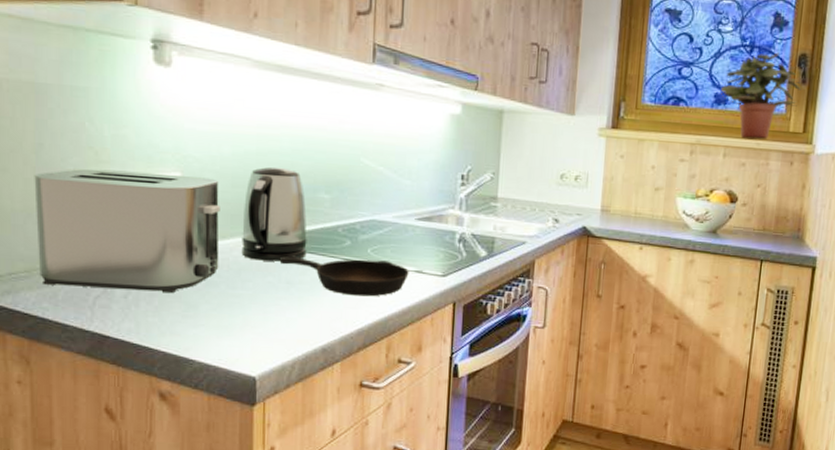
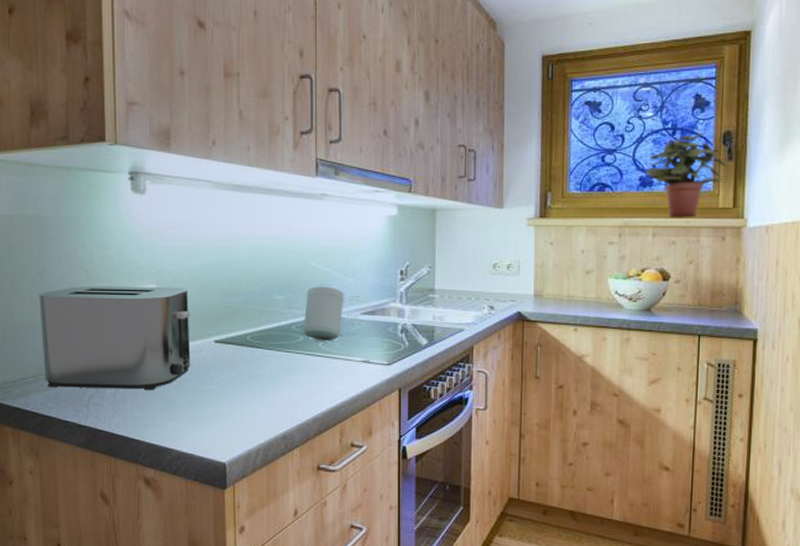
kettle: present [241,166,307,262] -> none [209,274,265,358]
frying pan: present [279,256,409,297] -> none [242,353,357,386]
canister: none [334,183,416,249] -> present [288,283,360,343]

